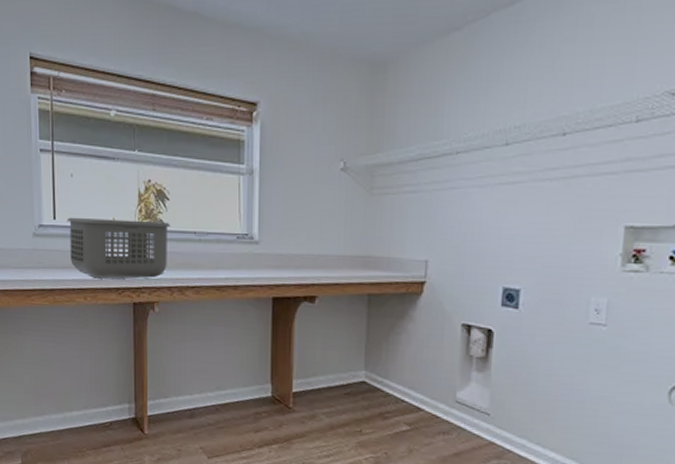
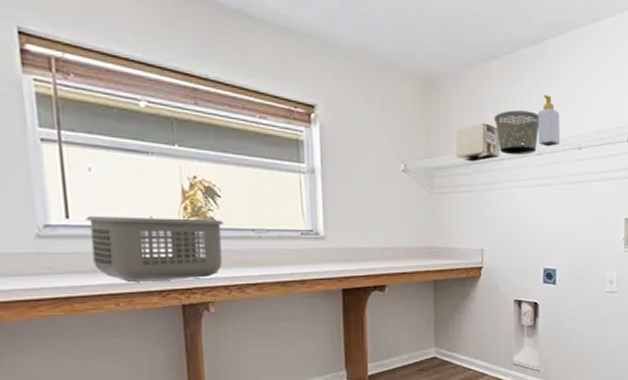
box: none [402,109,457,157] -> present [456,123,500,162]
basket: none [450,91,510,147] -> present [493,110,540,156]
soap bottle: none [506,68,539,135] -> present [537,95,561,147]

